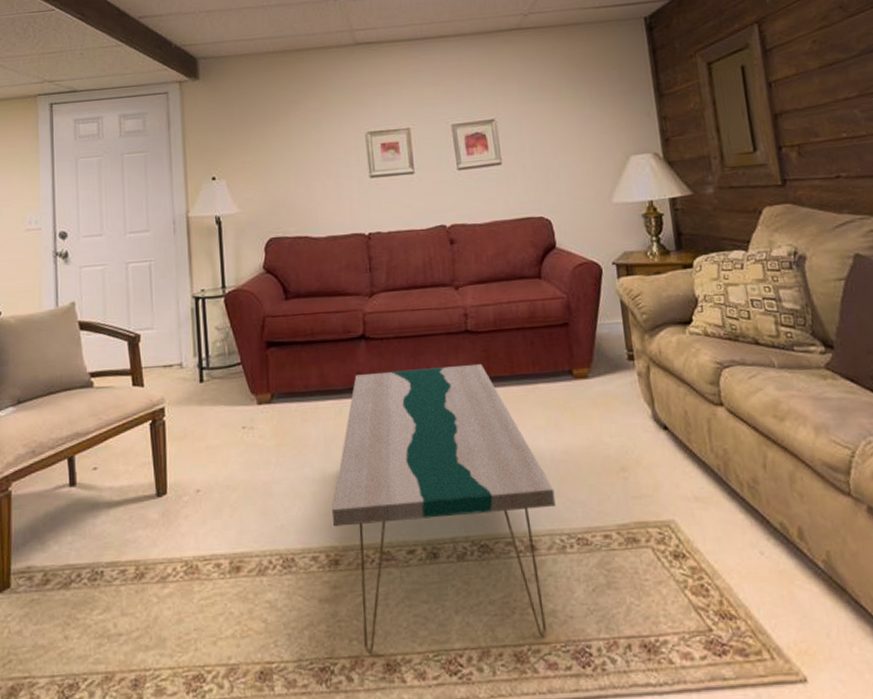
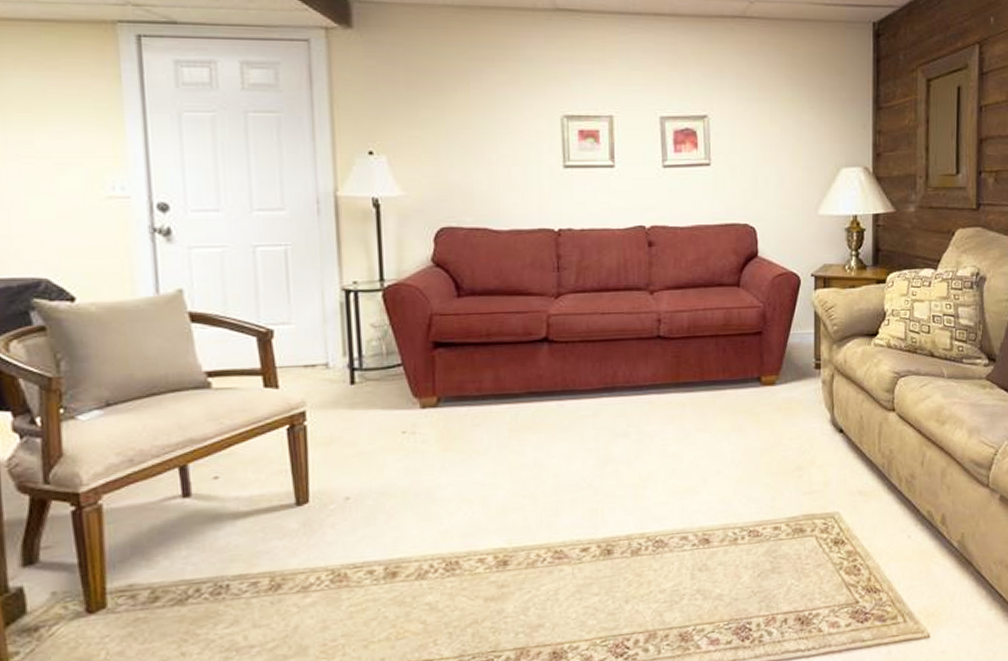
coffee table: present [331,363,556,654] -> none [502,369,732,645]

